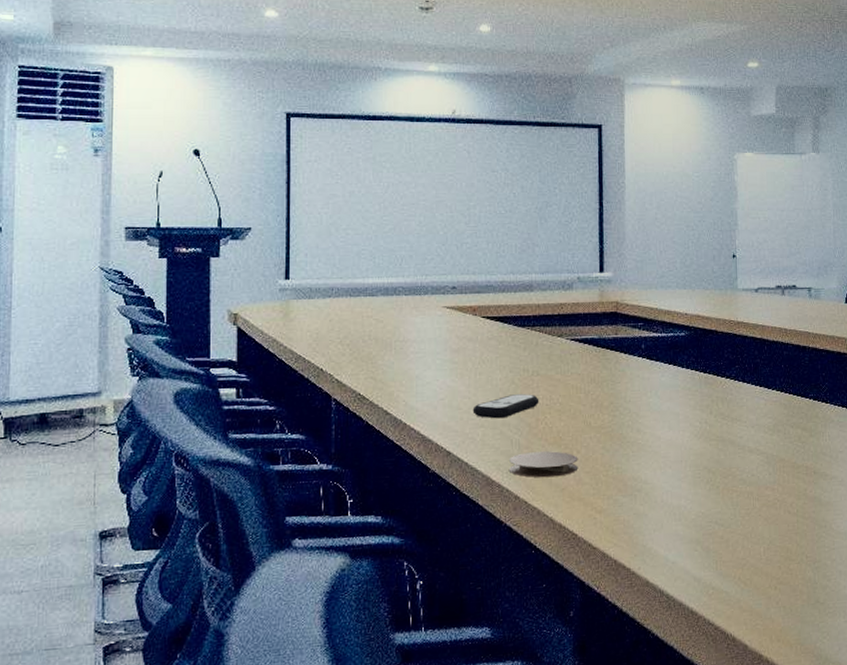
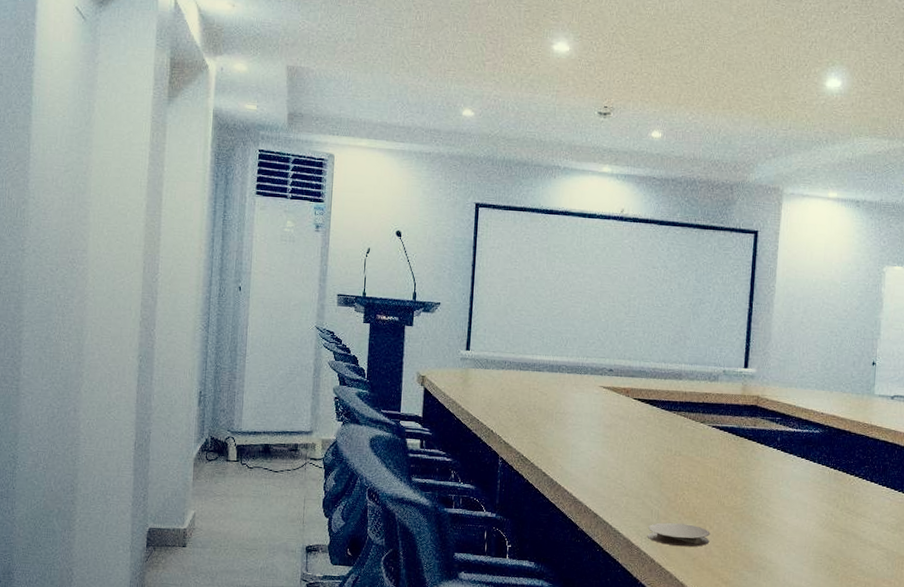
remote control: present [472,394,539,419] -> none [619,470,679,490]

